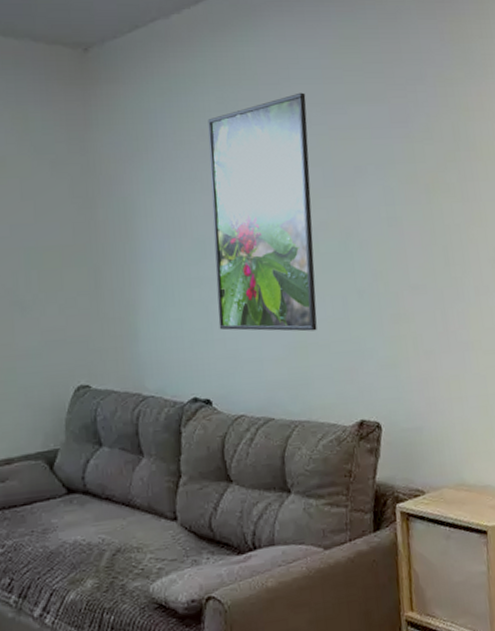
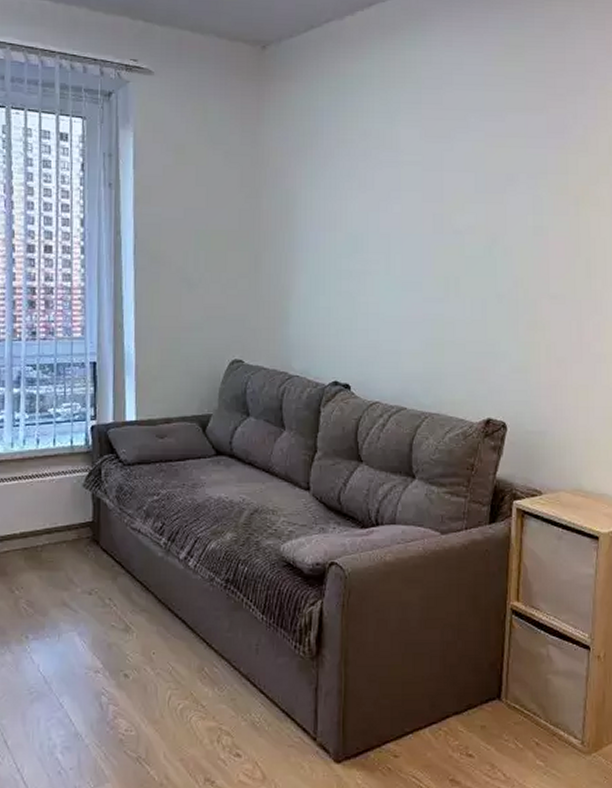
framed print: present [208,92,317,332] -> none [363,98,466,330]

